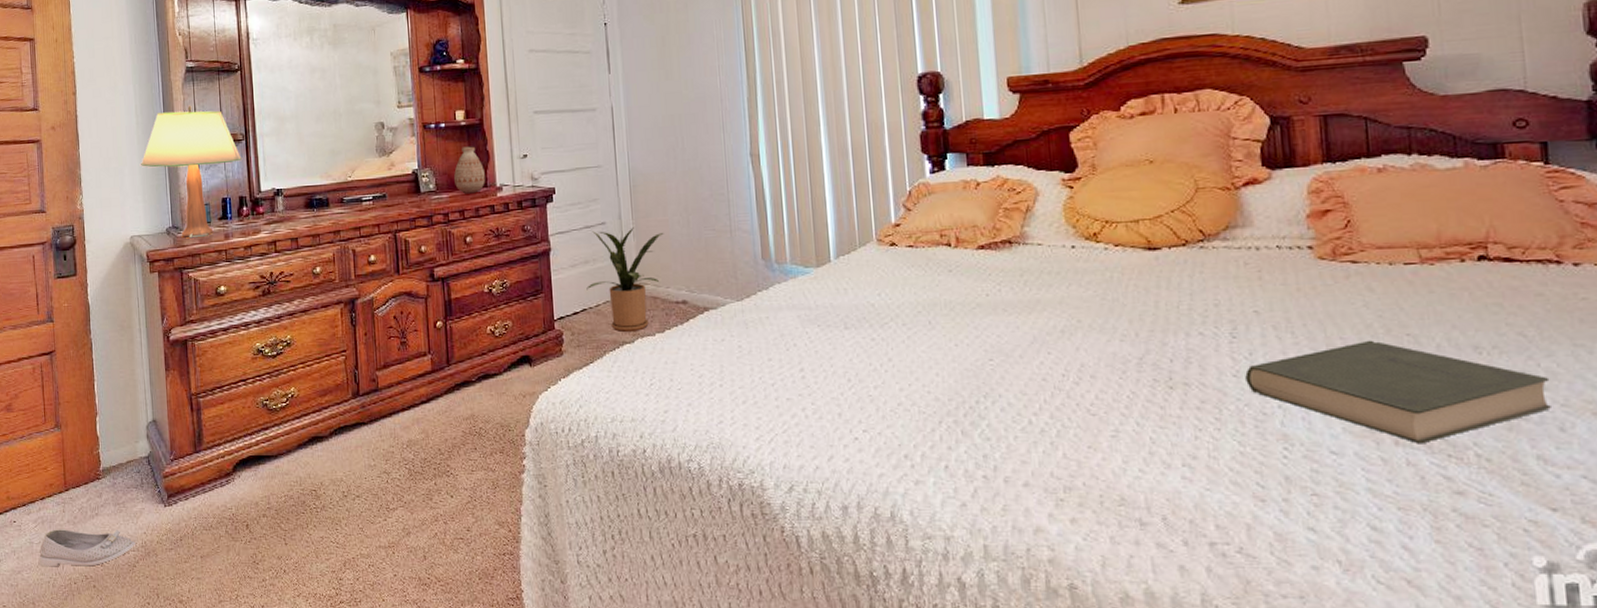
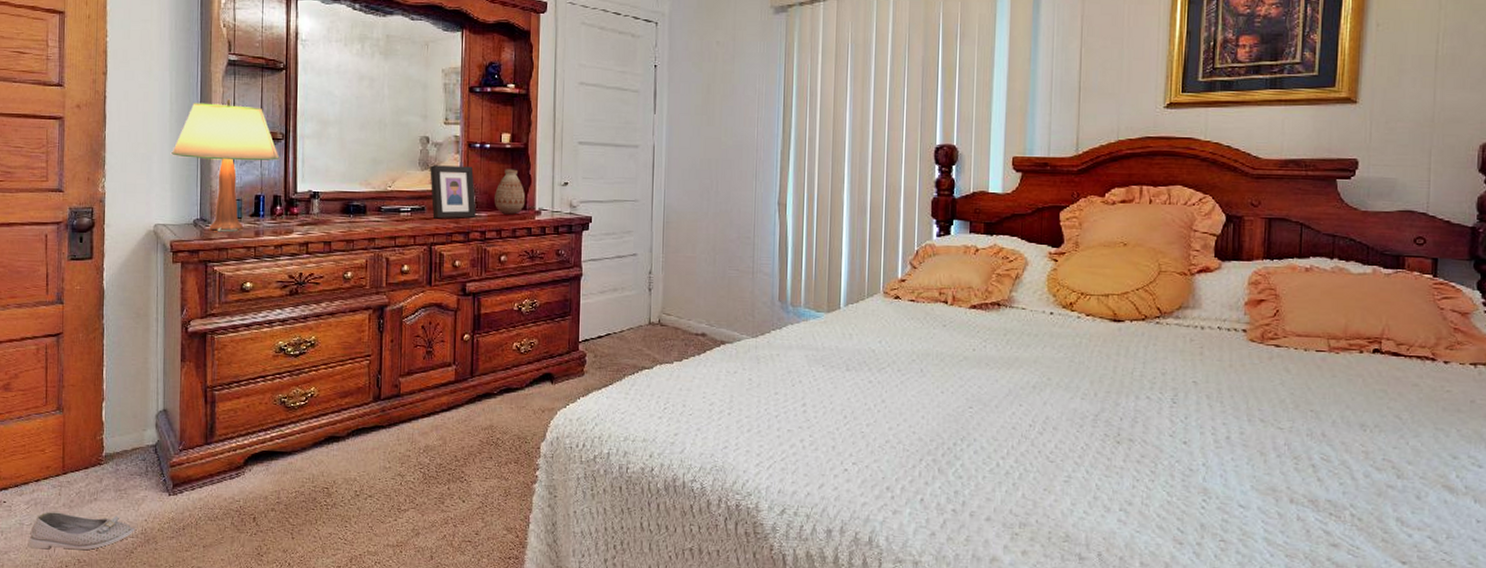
picture frame: none [387,148,438,205] -> present [430,165,476,219]
house plant: present [586,227,664,333] -> none [613,260,691,359]
book: present [1245,340,1551,443] -> none [1179,413,1414,502]

